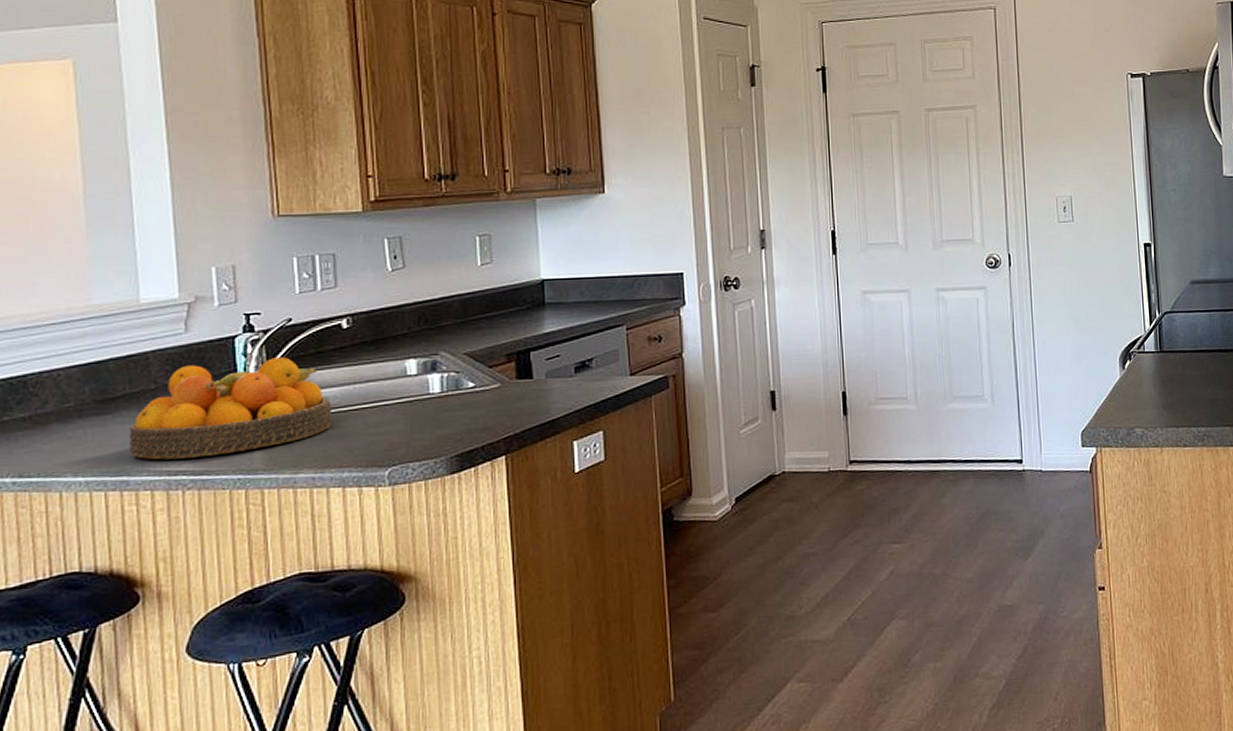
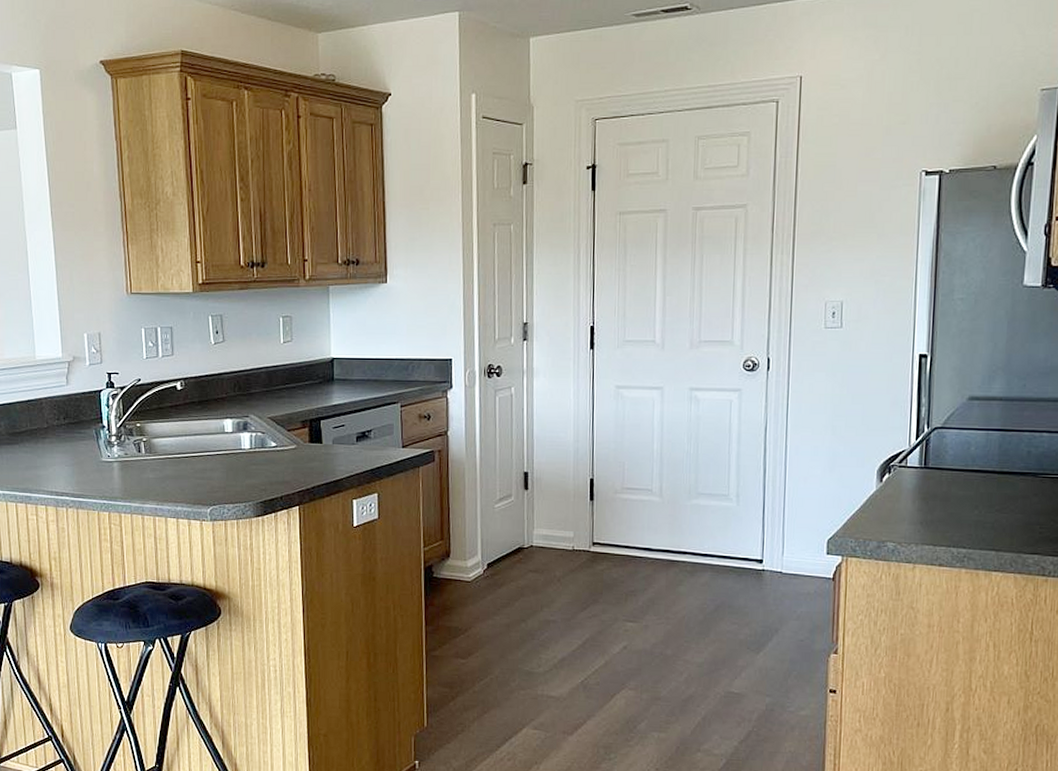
fruit bowl: present [128,357,333,460] -> none [30,410,170,484]

